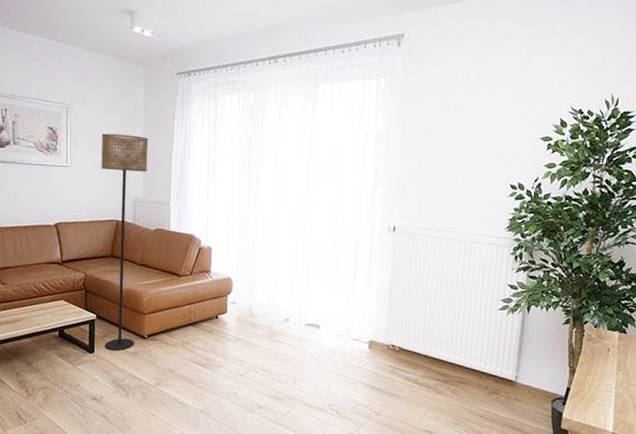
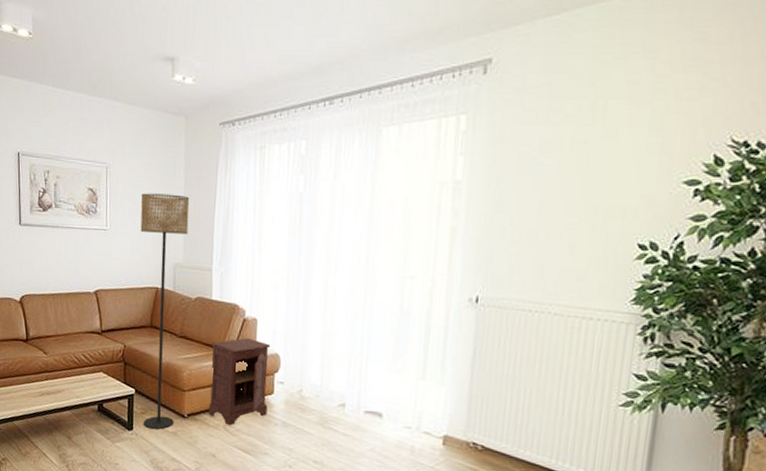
nightstand: none [167,264,224,343] -> present [208,338,271,426]

